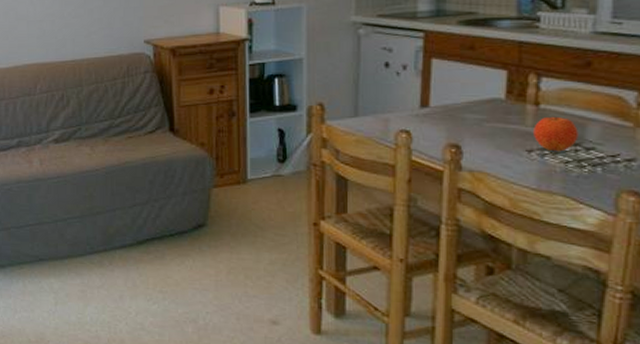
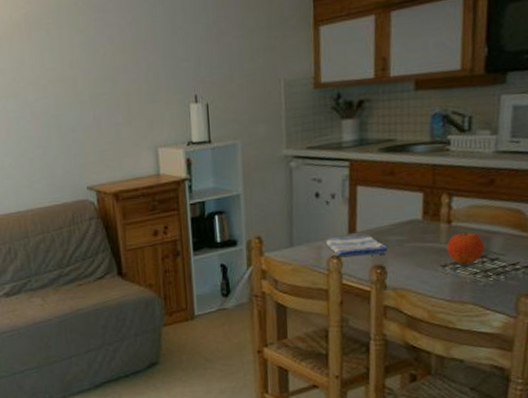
dish towel: none [395,111,464,133] -> present [326,235,388,257]

